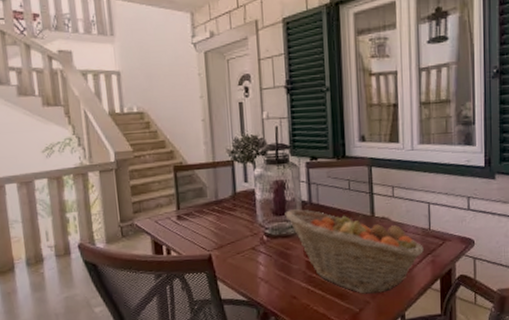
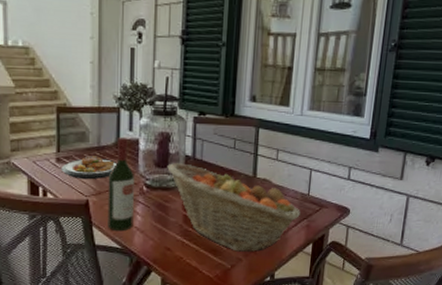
plate: none [182,210,236,234] -> present [61,156,118,180]
wine bottle: none [228,188,257,284] -> present [108,136,134,232]

